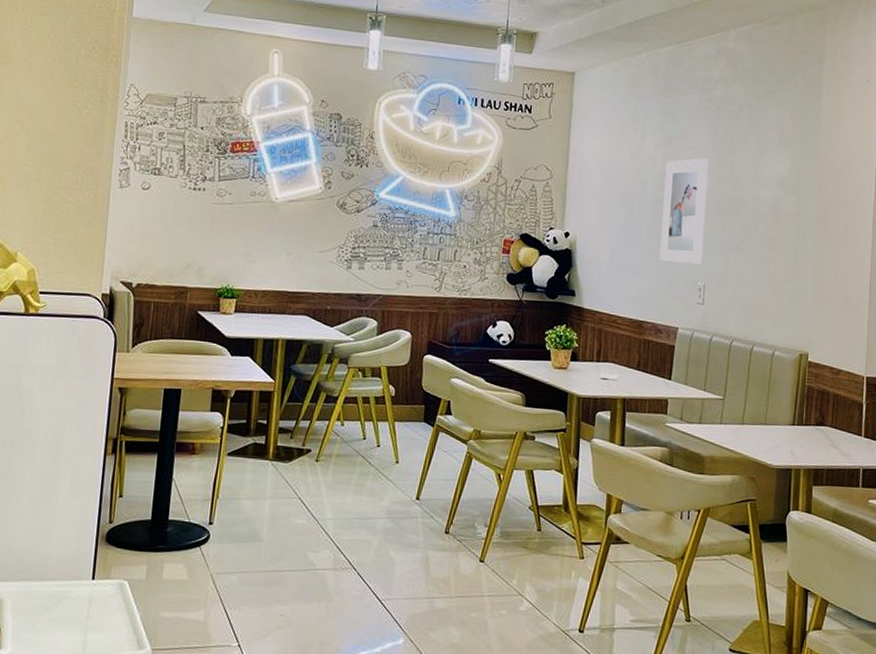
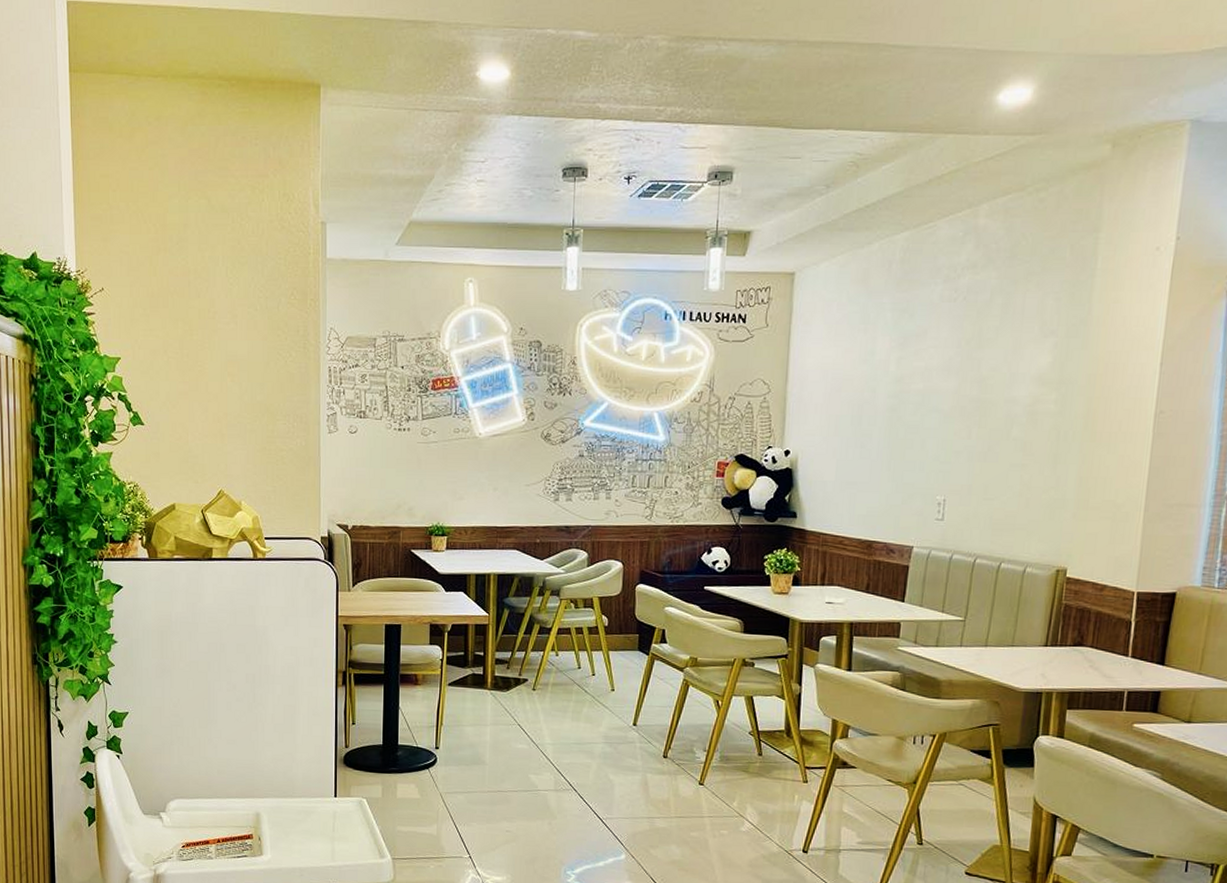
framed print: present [659,158,708,264] -> none [892,357,952,477]

